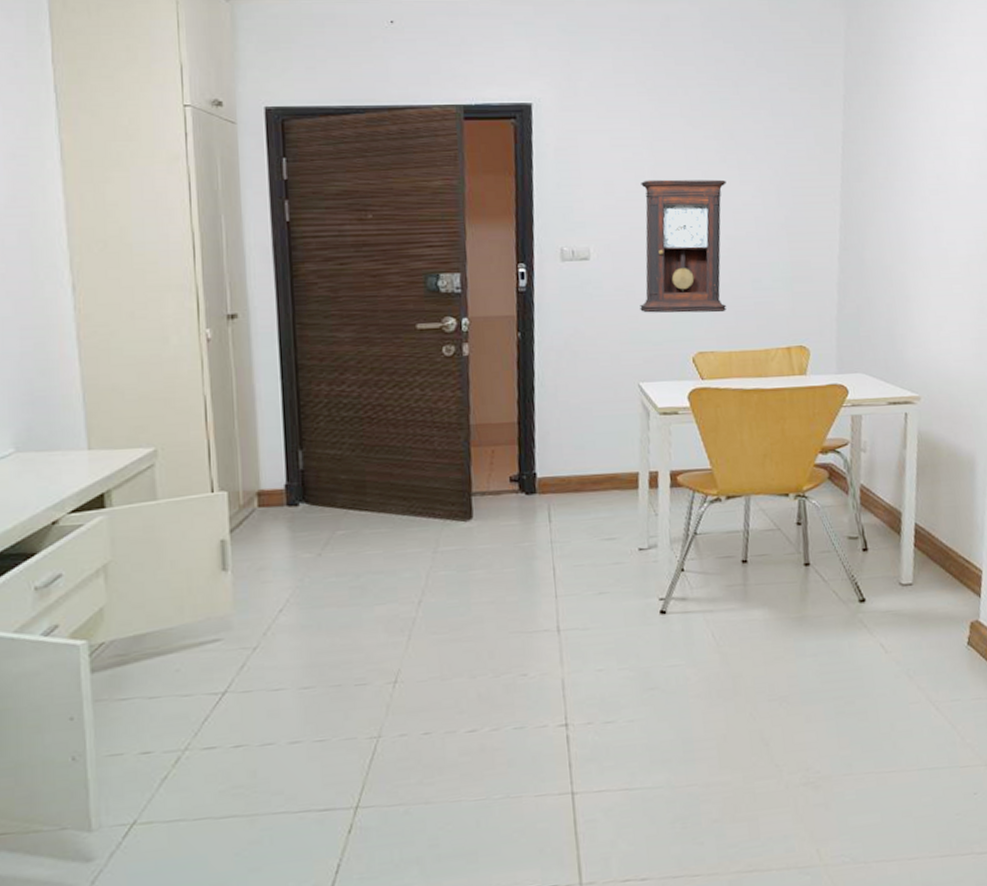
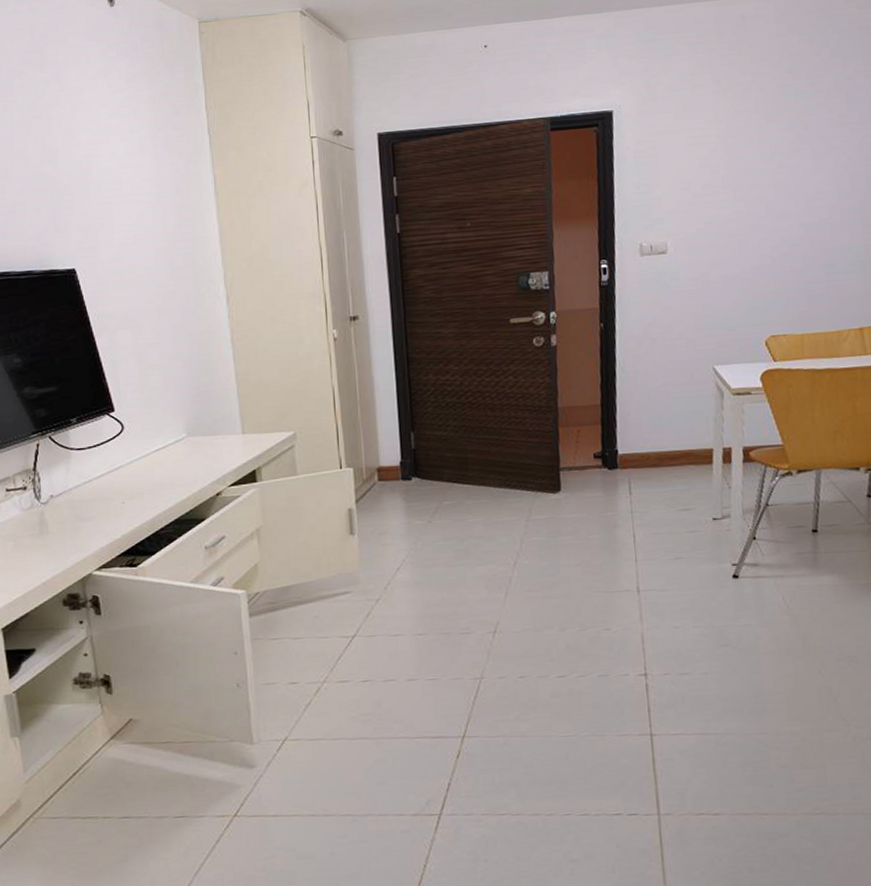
pendulum clock: present [640,179,727,313] -> none [714,169,800,301]

